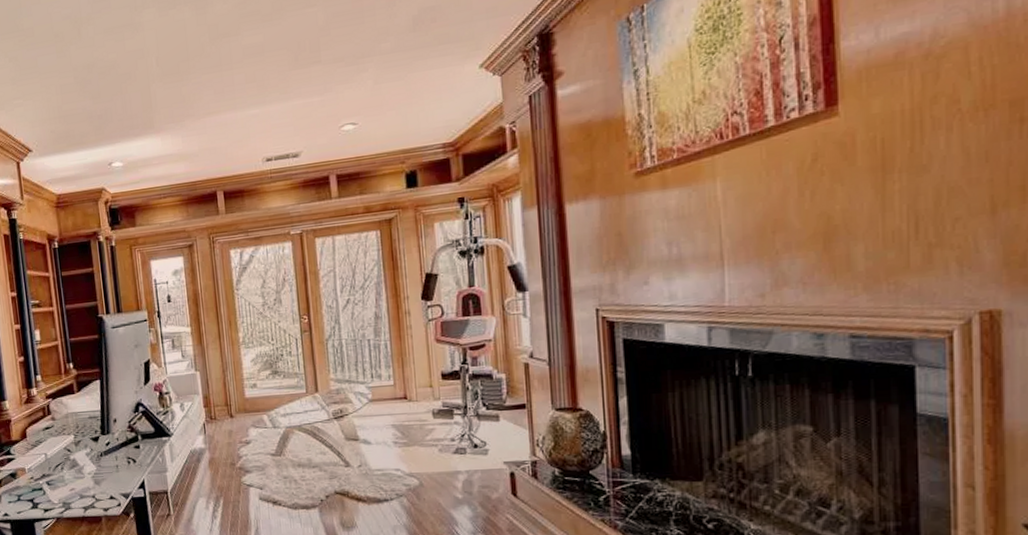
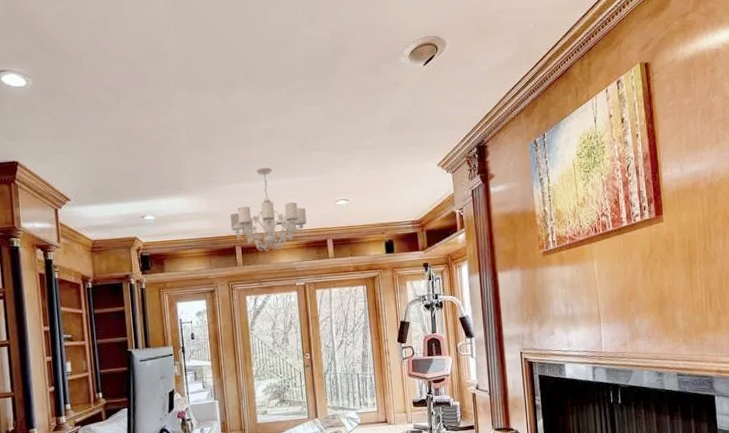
chandelier: none [209,91,303,196] -> present [230,167,307,252]

